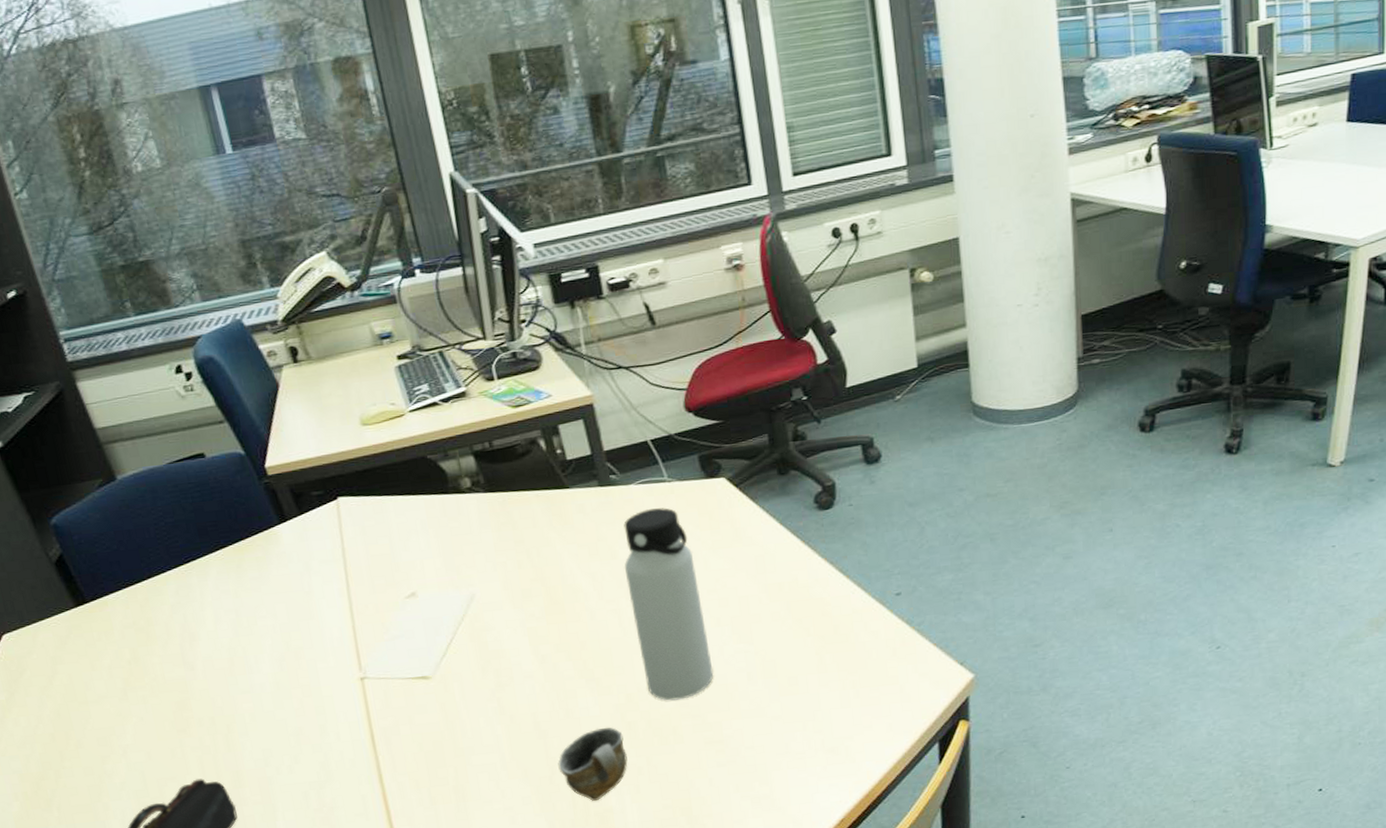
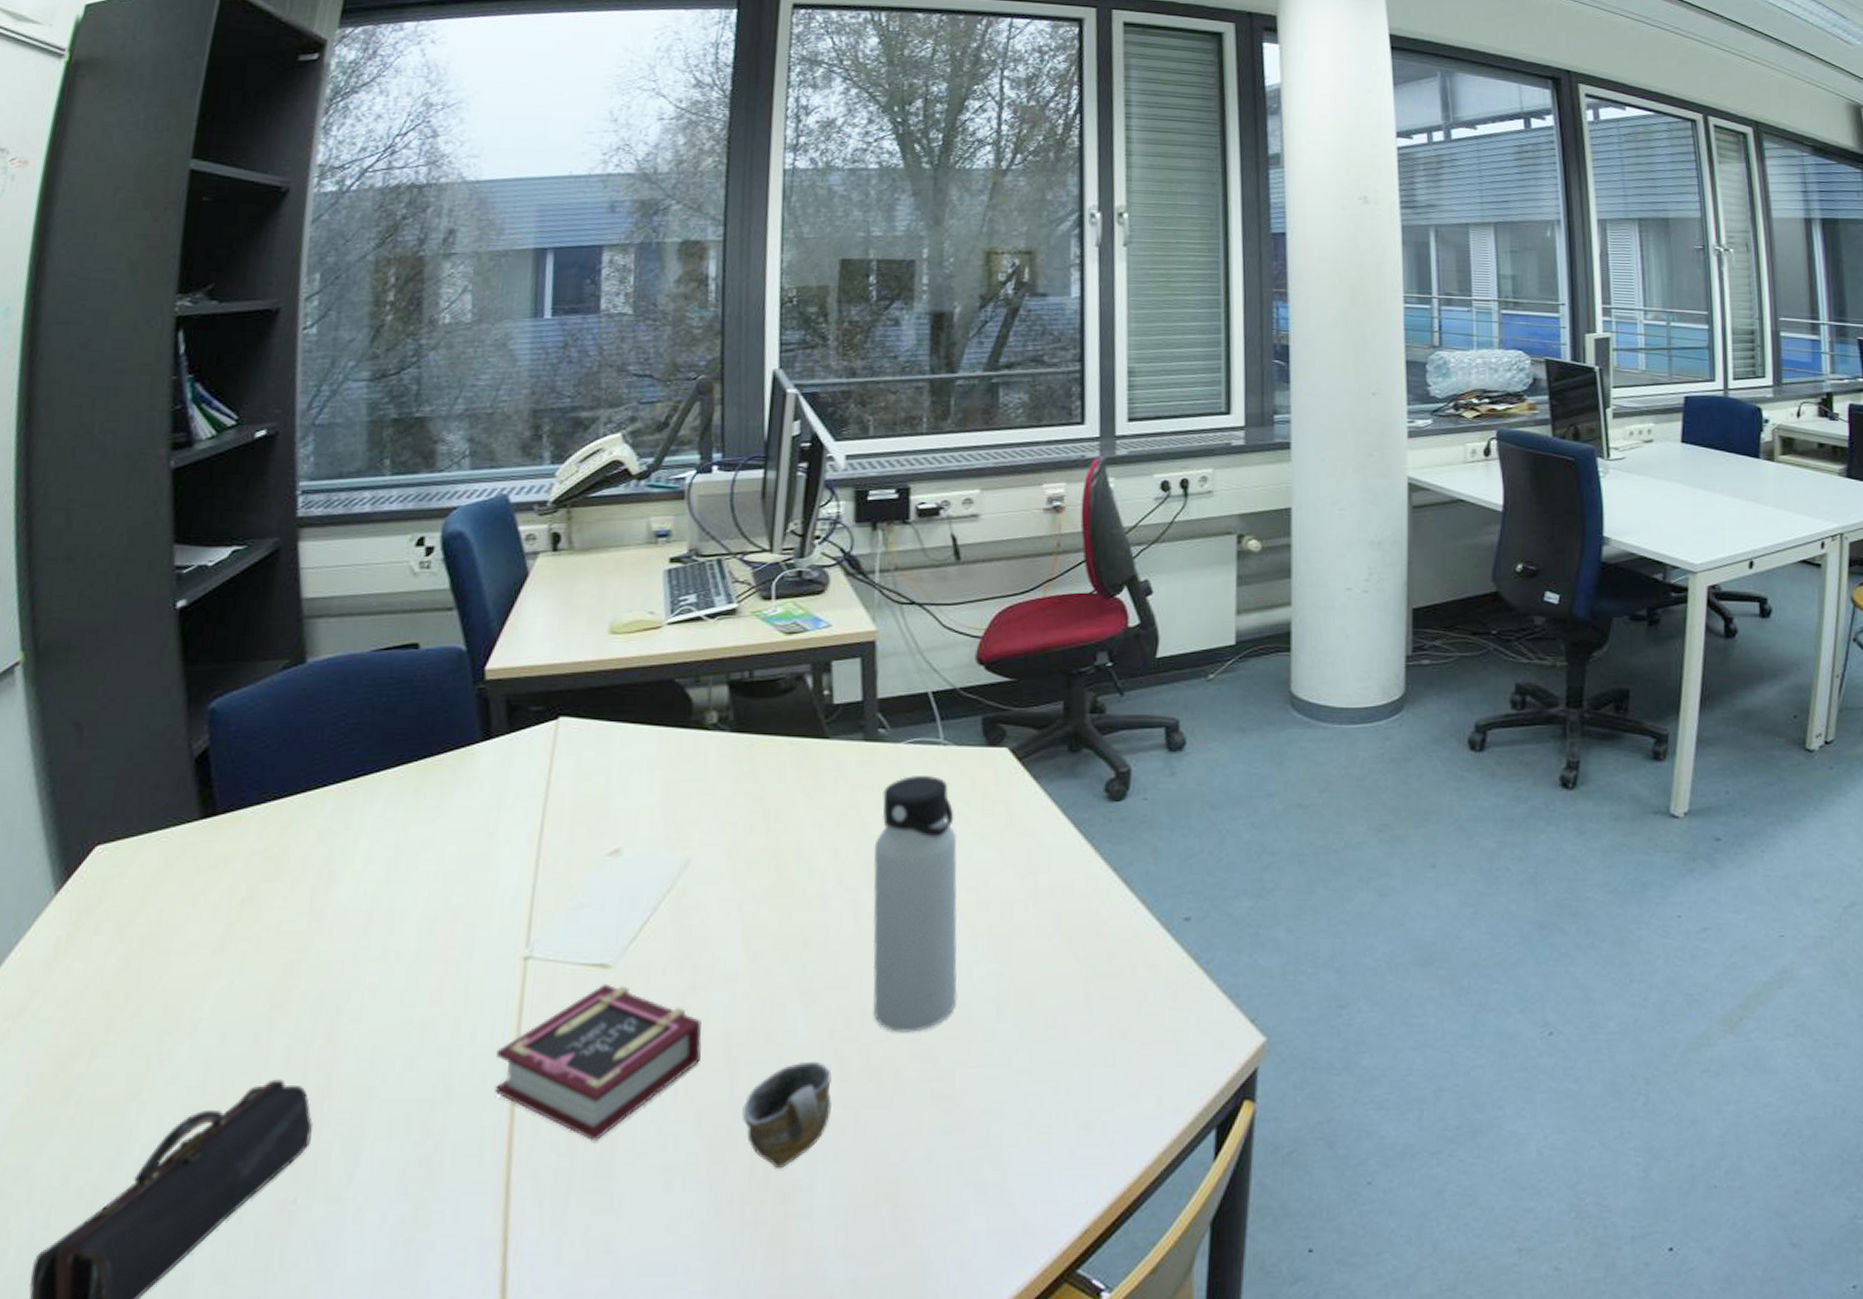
book: none [358,690,517,797] -> present [494,983,702,1142]

